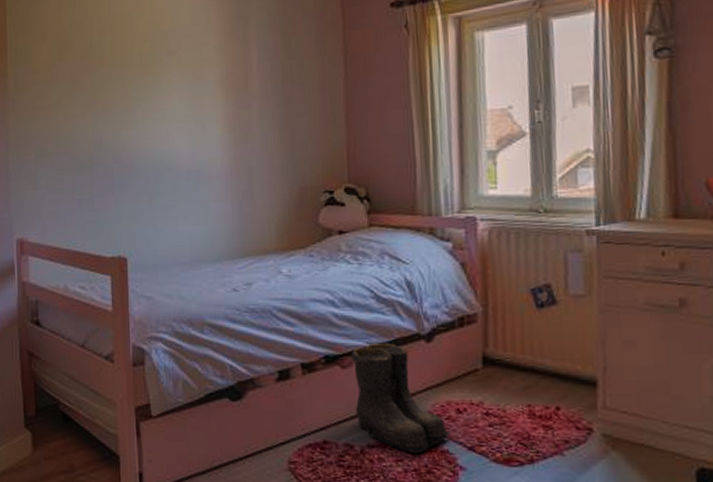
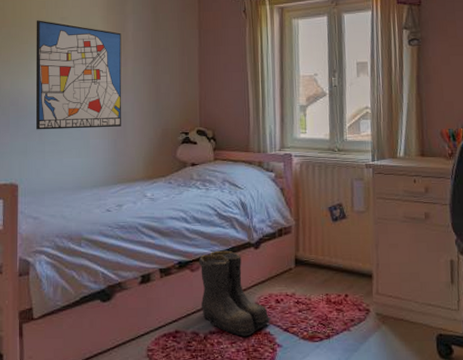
wall art: none [139,56,247,192] -> present [35,20,122,130]

